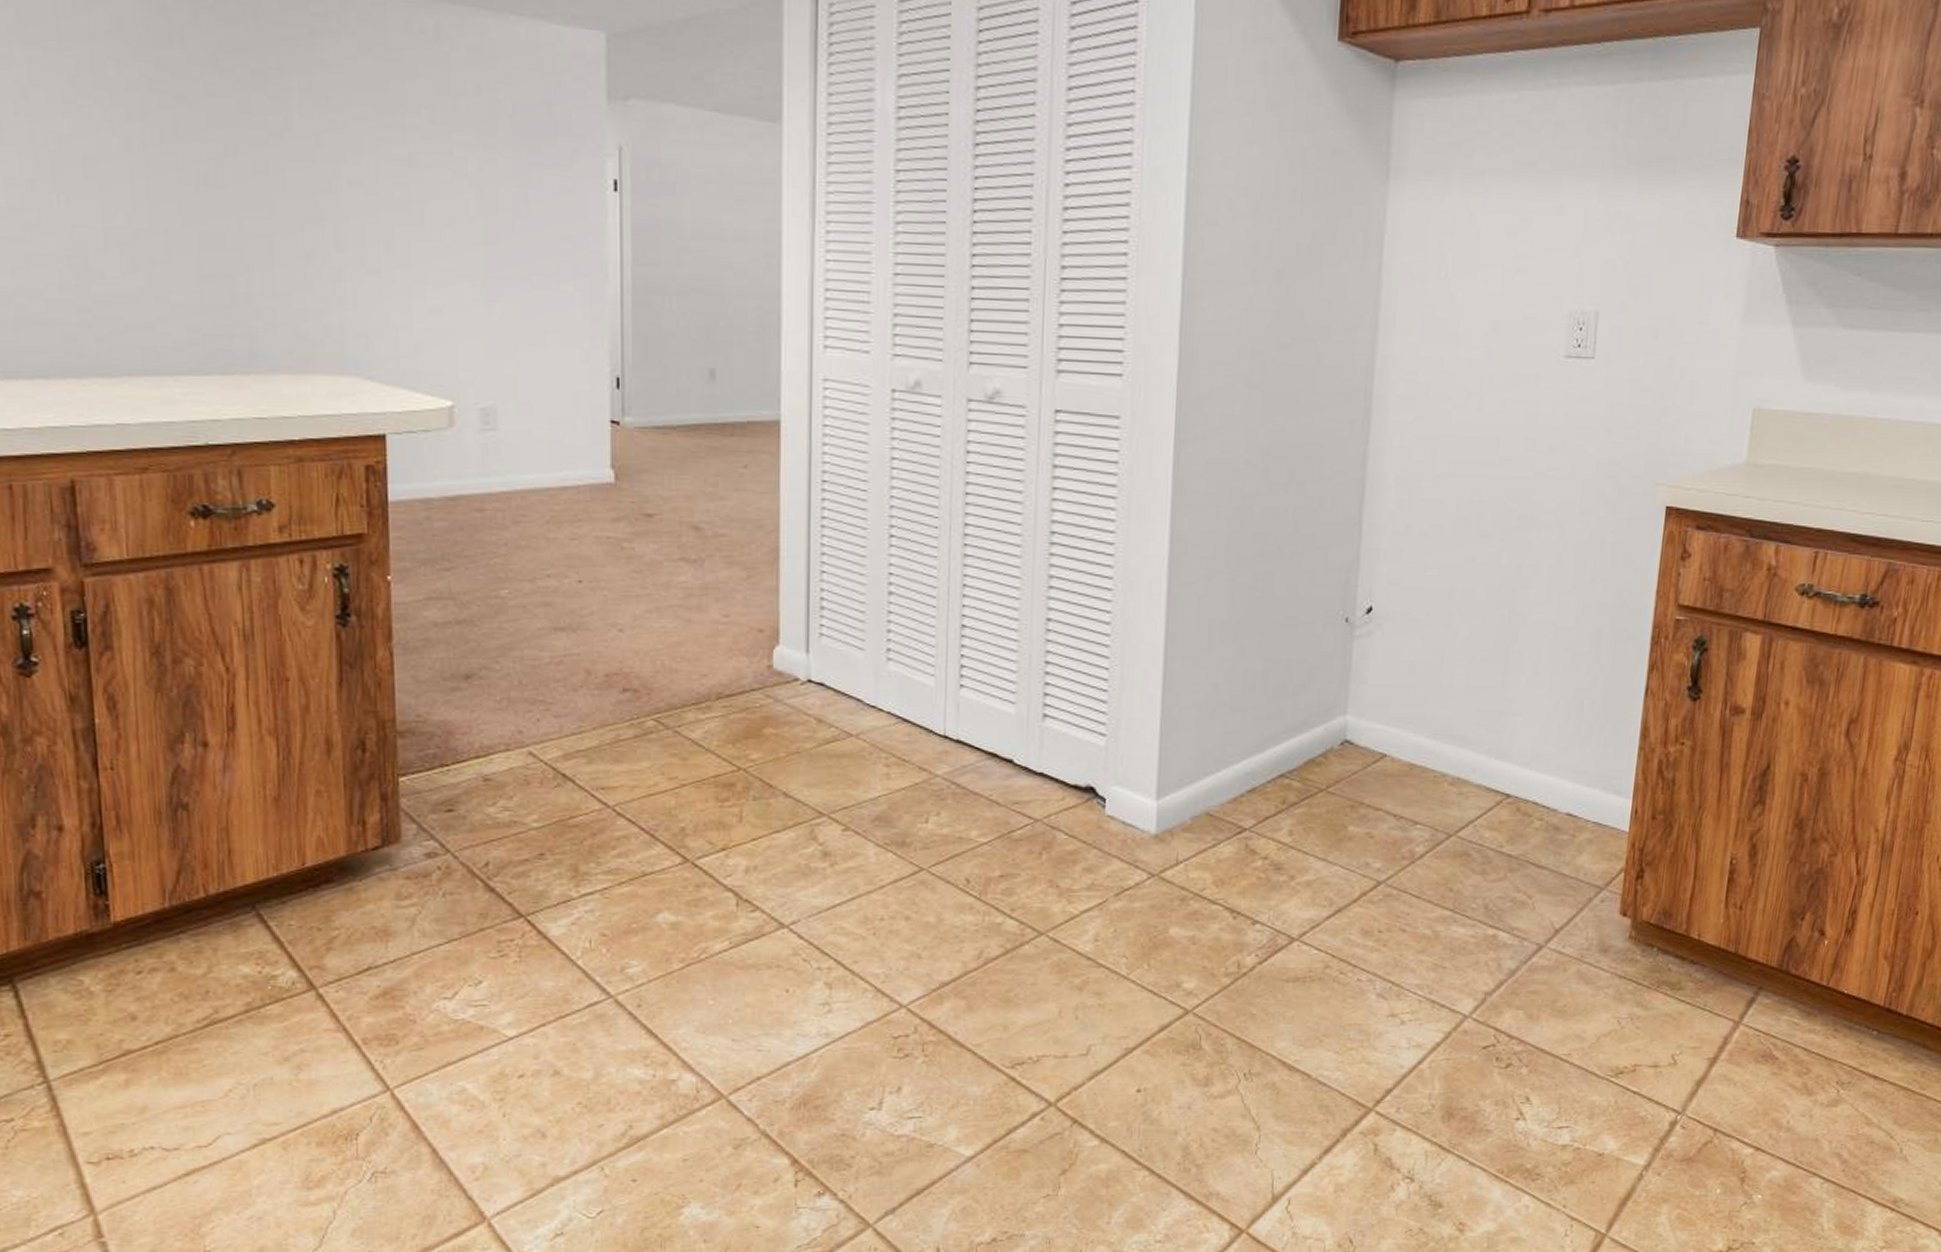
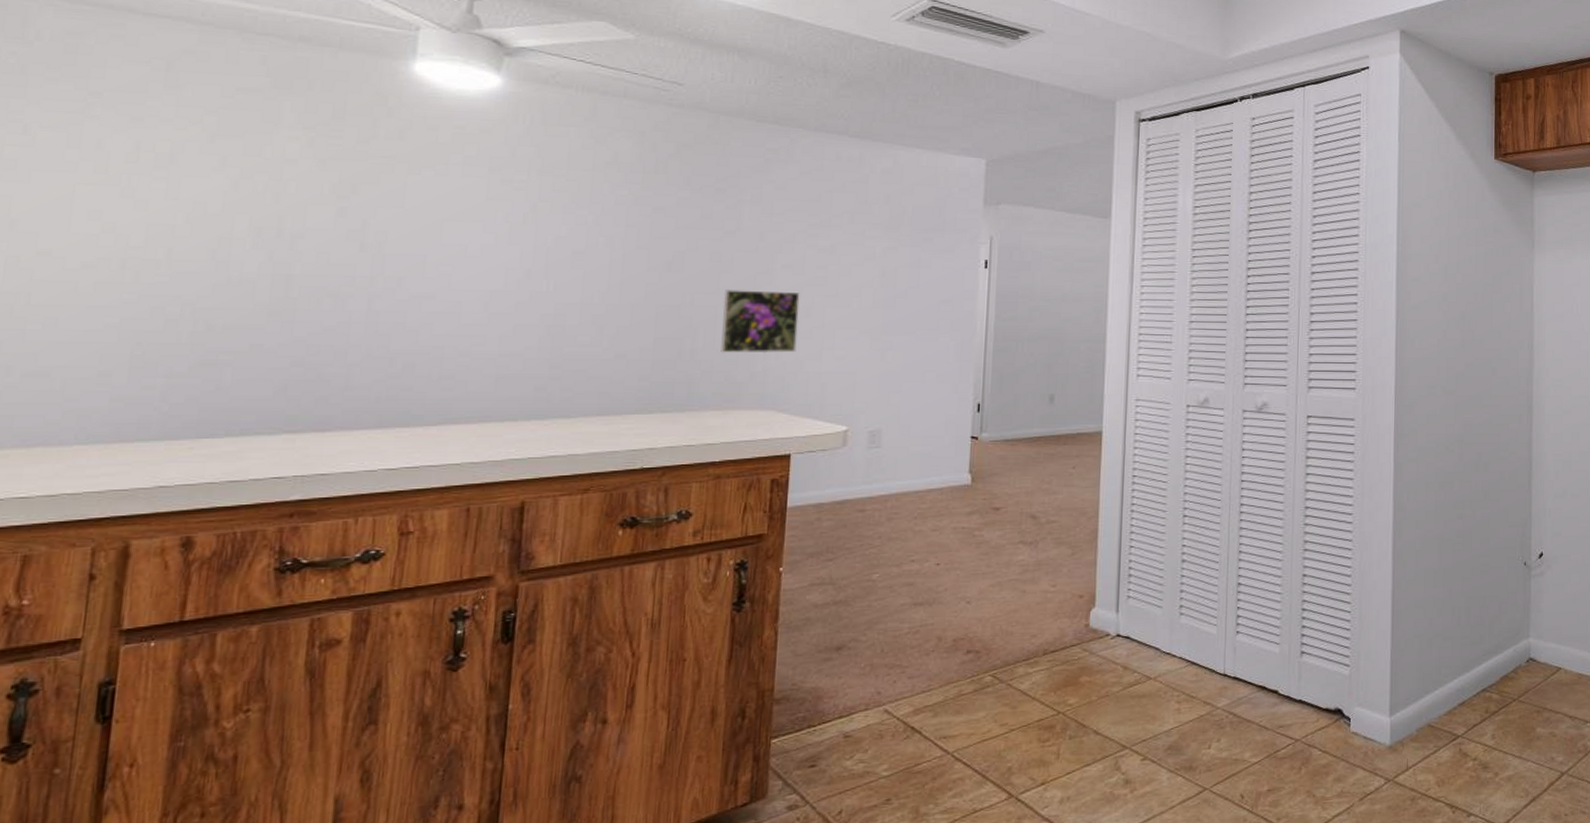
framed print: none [278,213,379,301] -> present [721,290,800,354]

